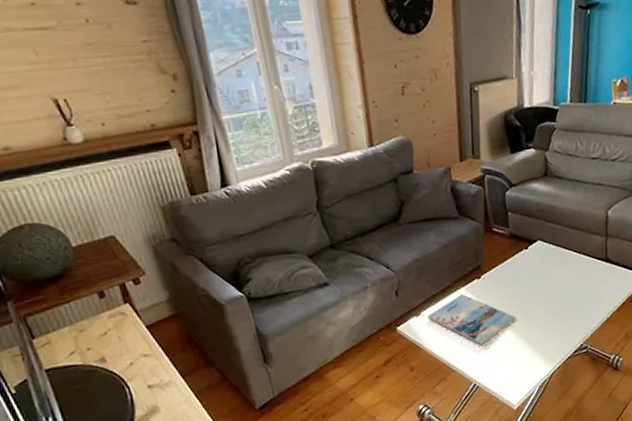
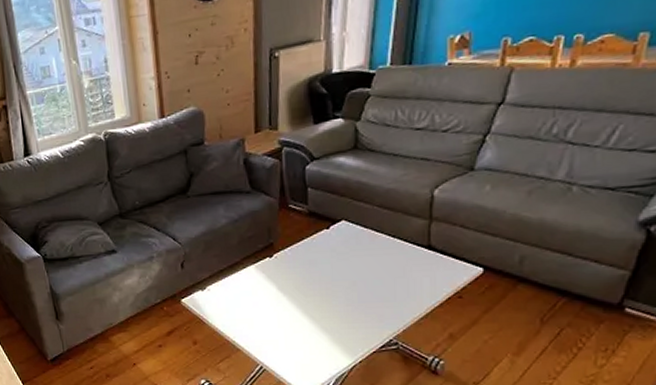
magazine: present [427,294,516,346] -> none [213,272,312,327]

